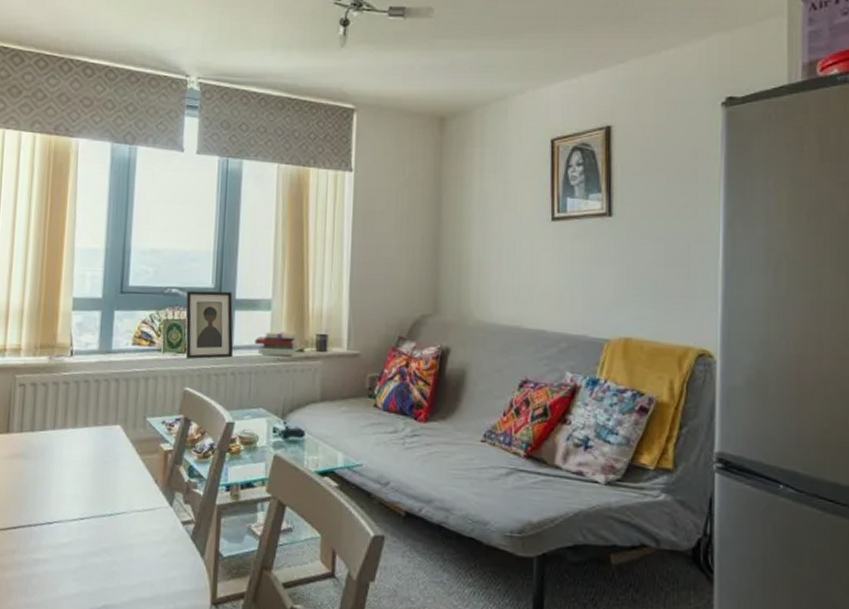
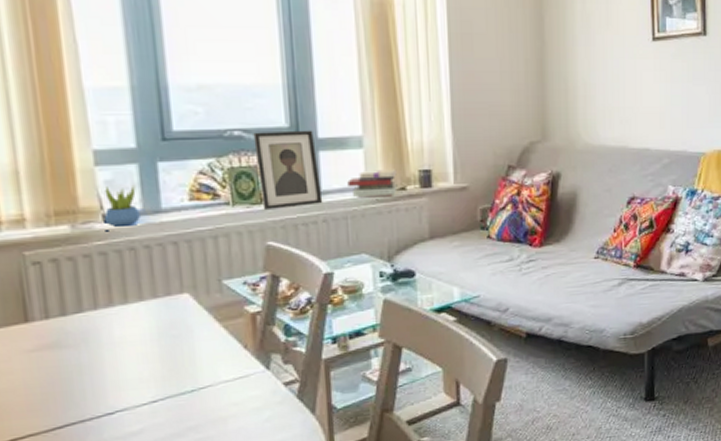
succulent plant: none [71,328,97,363] -> present [104,186,140,228]

